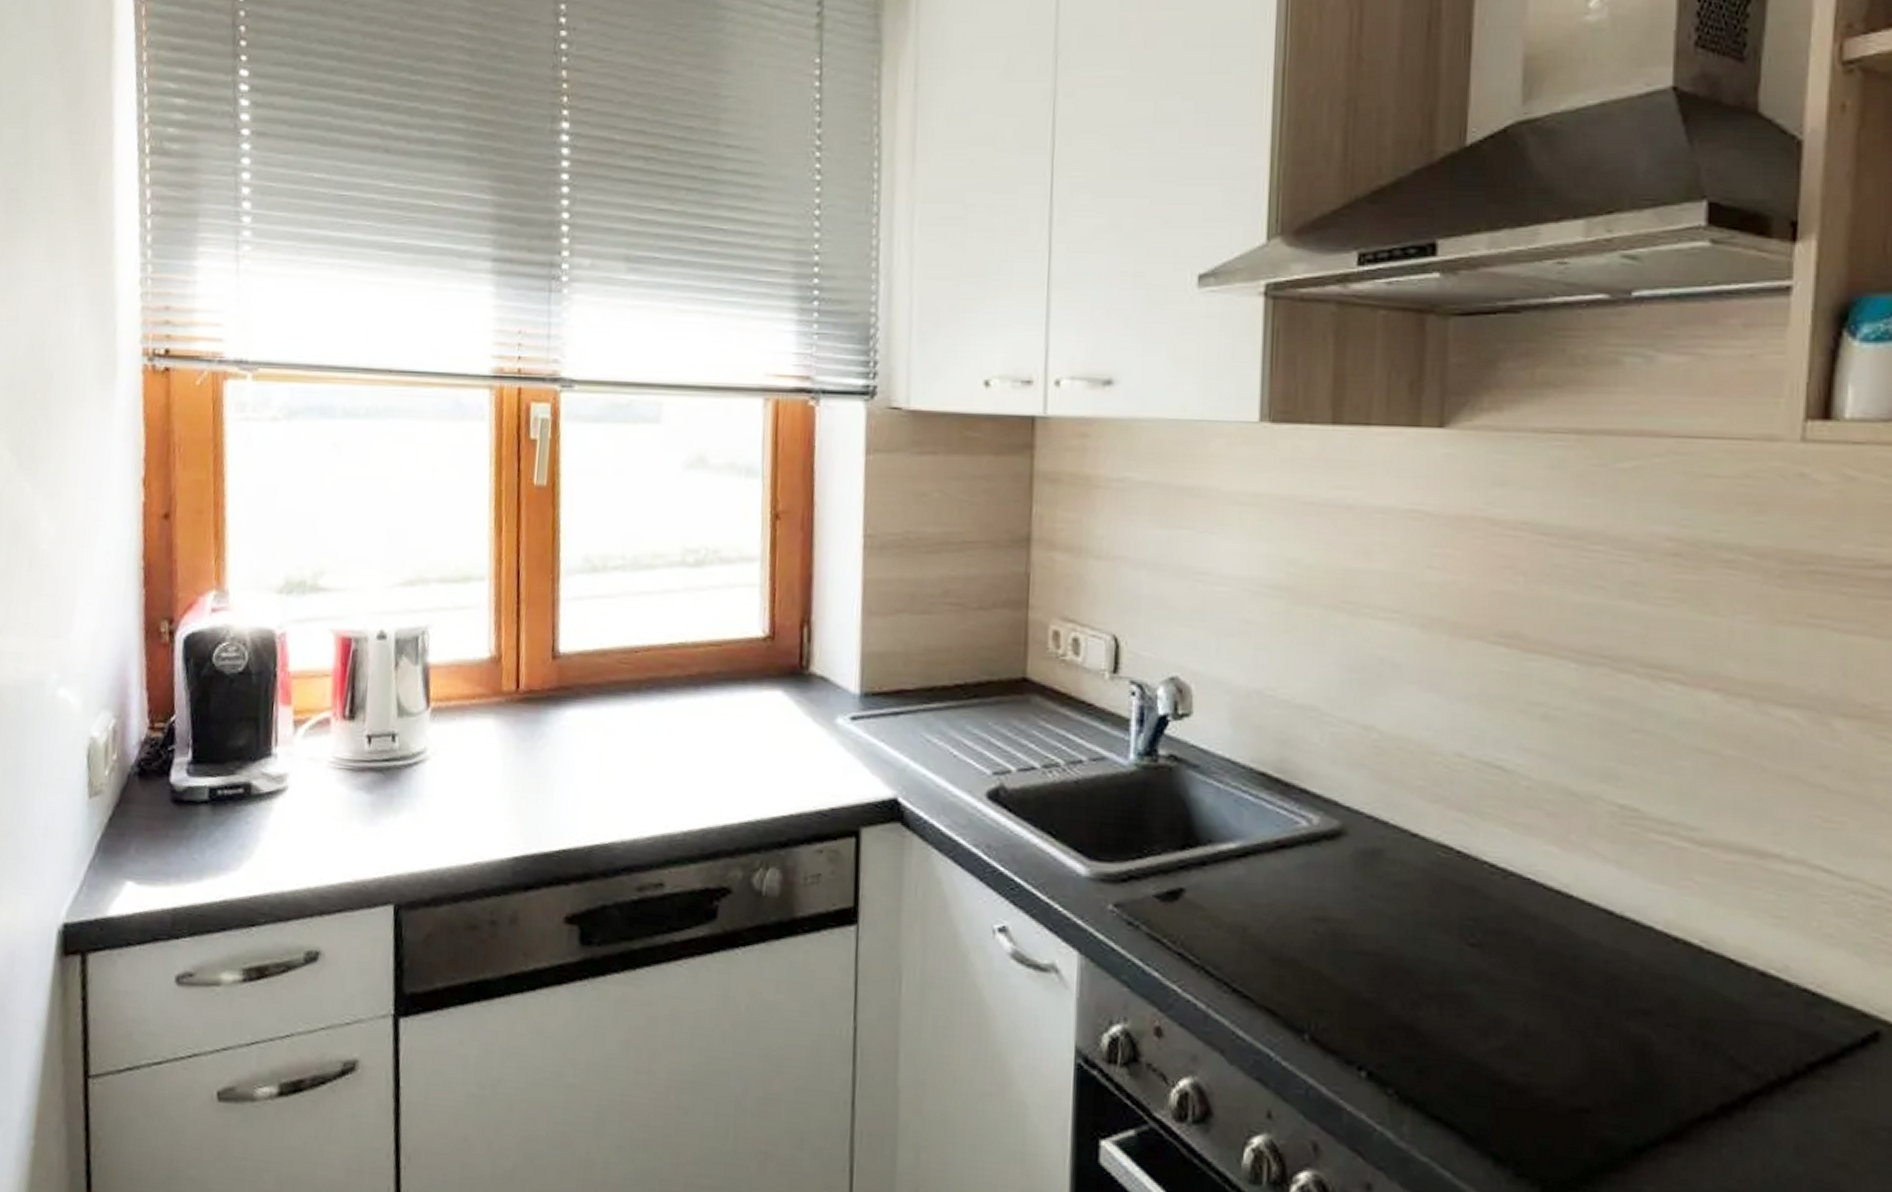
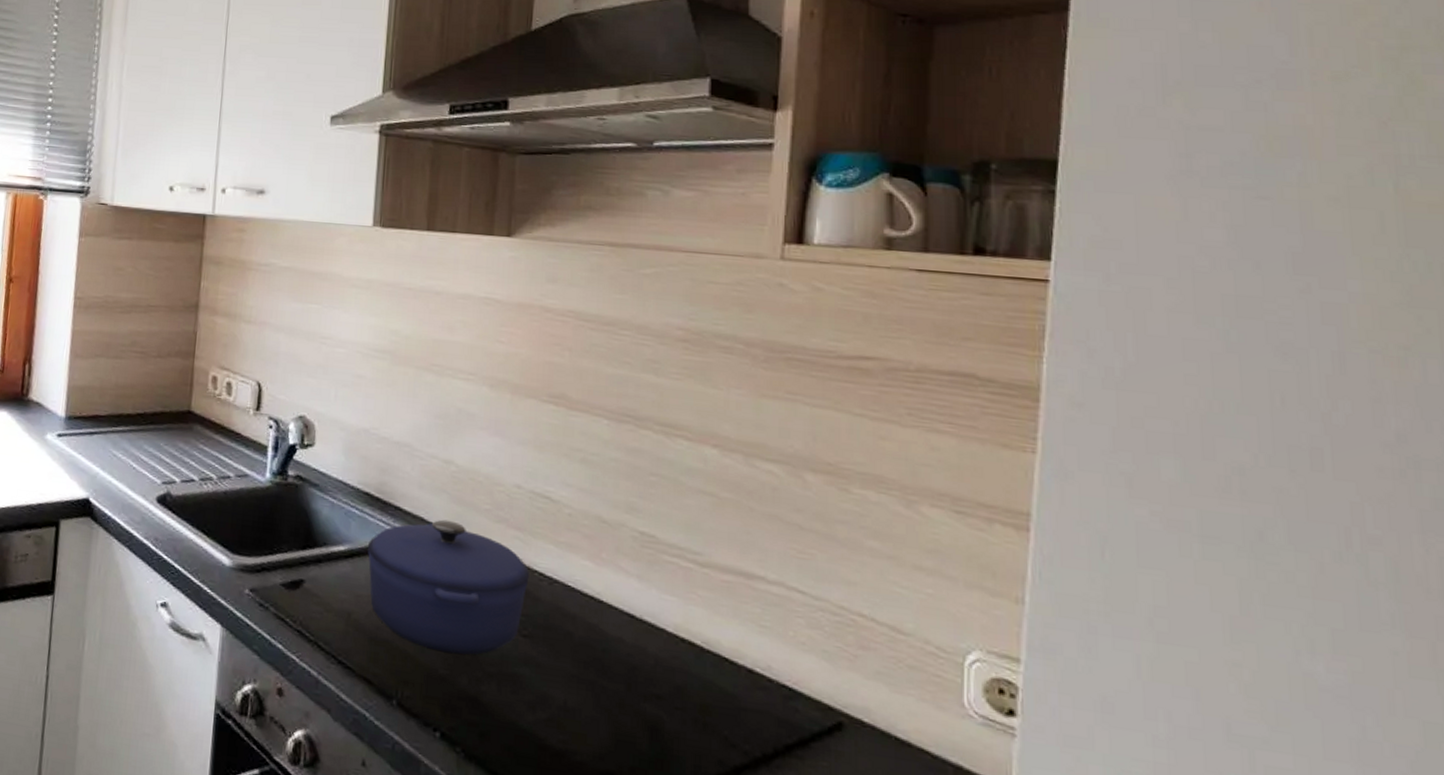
cooking pot: none [1266,802,1479,973] -> present [368,519,531,655]

